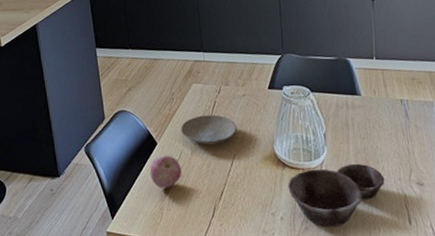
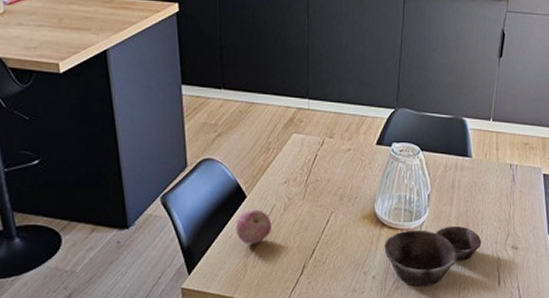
plate: present [181,115,236,145] -> none [275,169,337,201]

